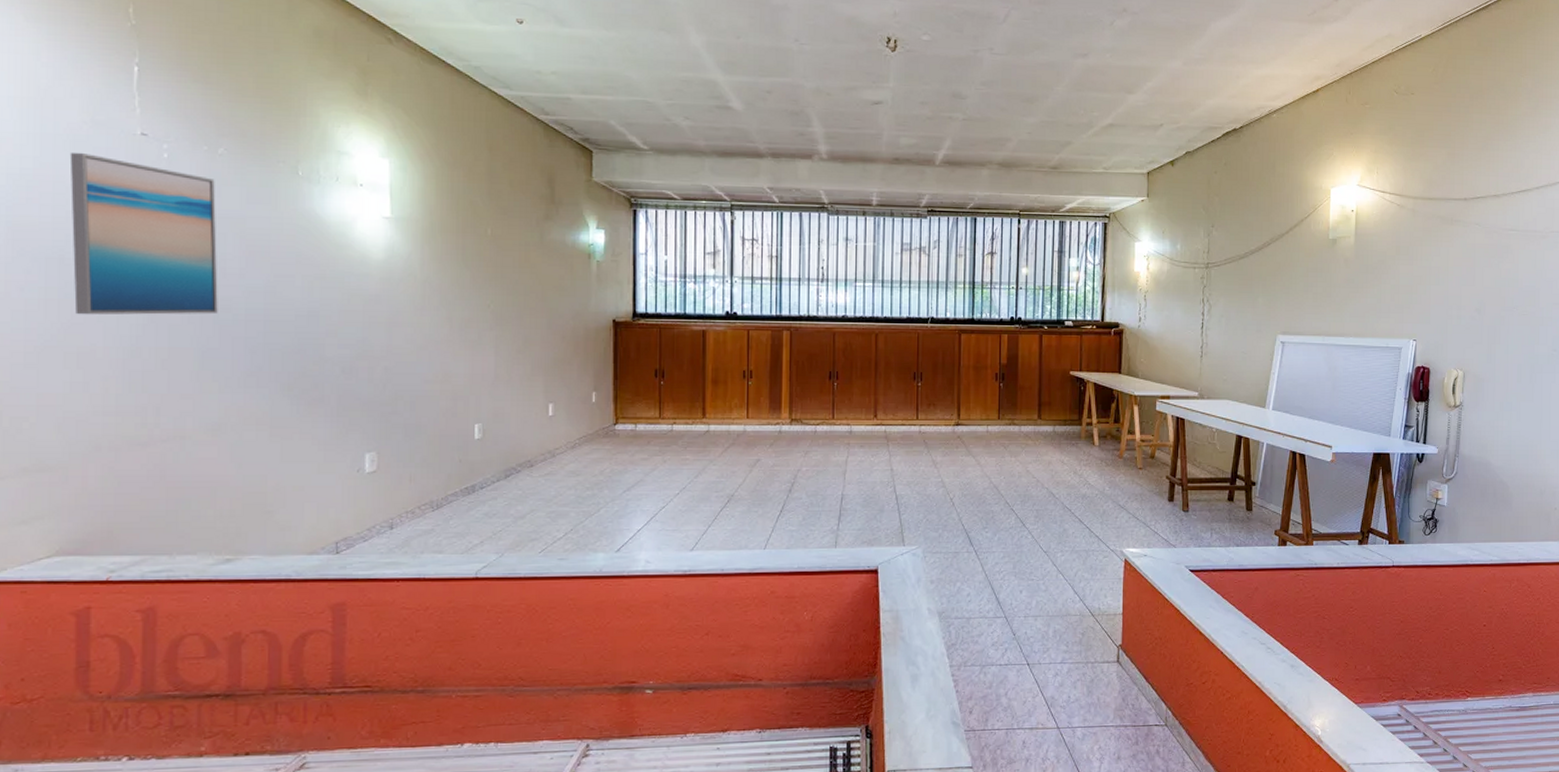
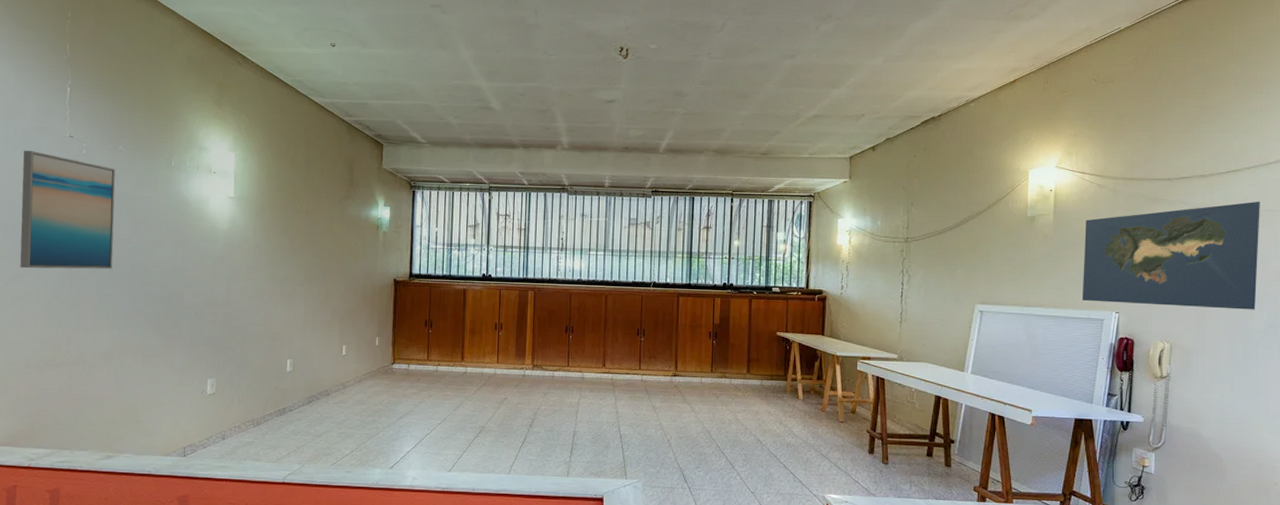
map: none [1381,222,1548,334] -> present [1081,201,1260,310]

